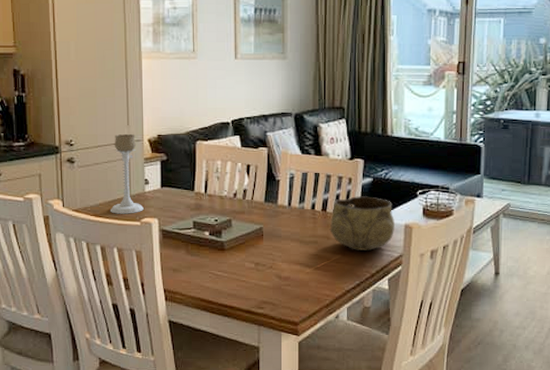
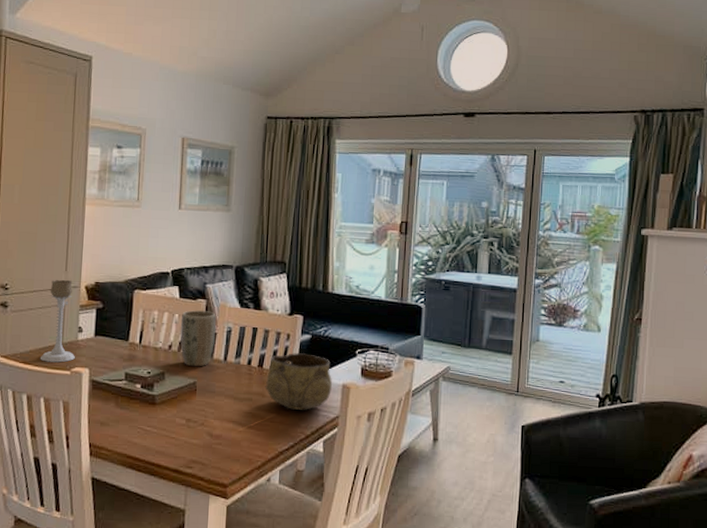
plant pot: none [244,159,278,213] -> present [180,310,216,367]

